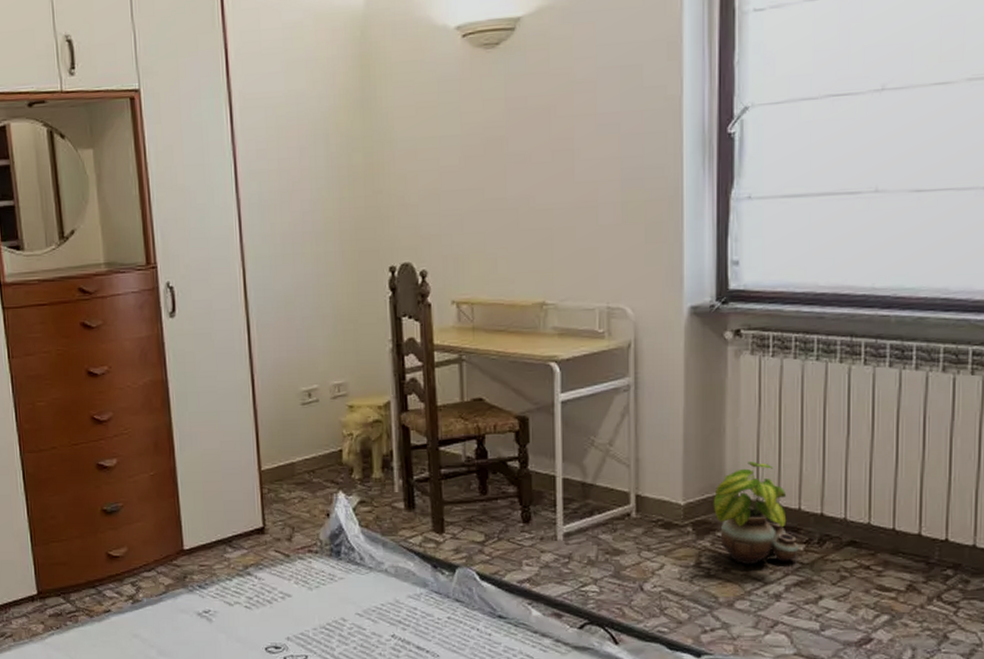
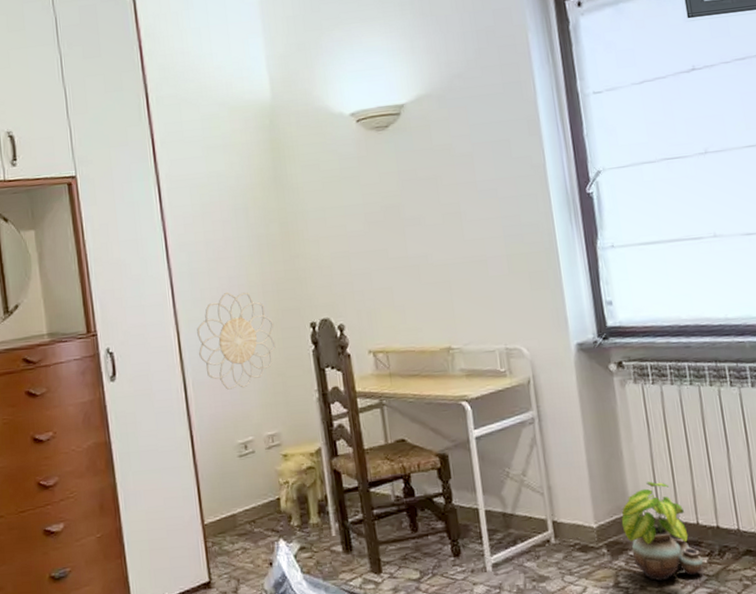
decorative wall piece: none [264,227,350,334] -> present [197,292,276,390]

